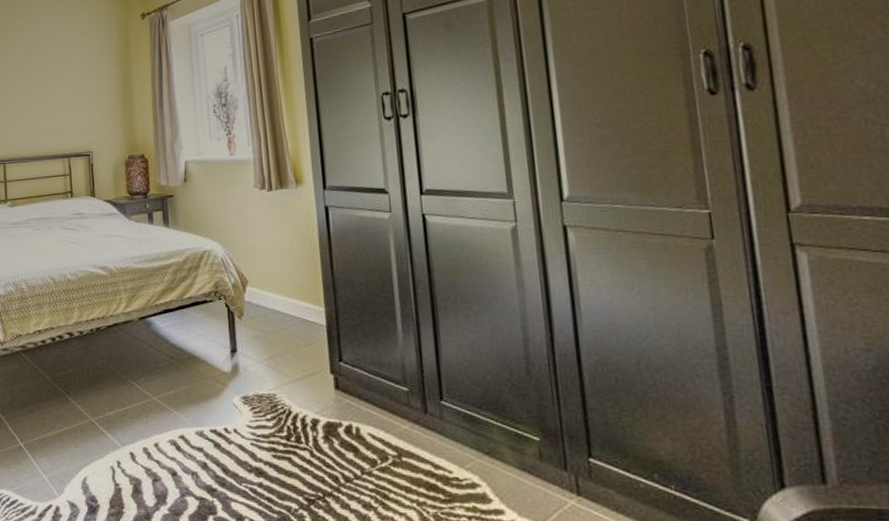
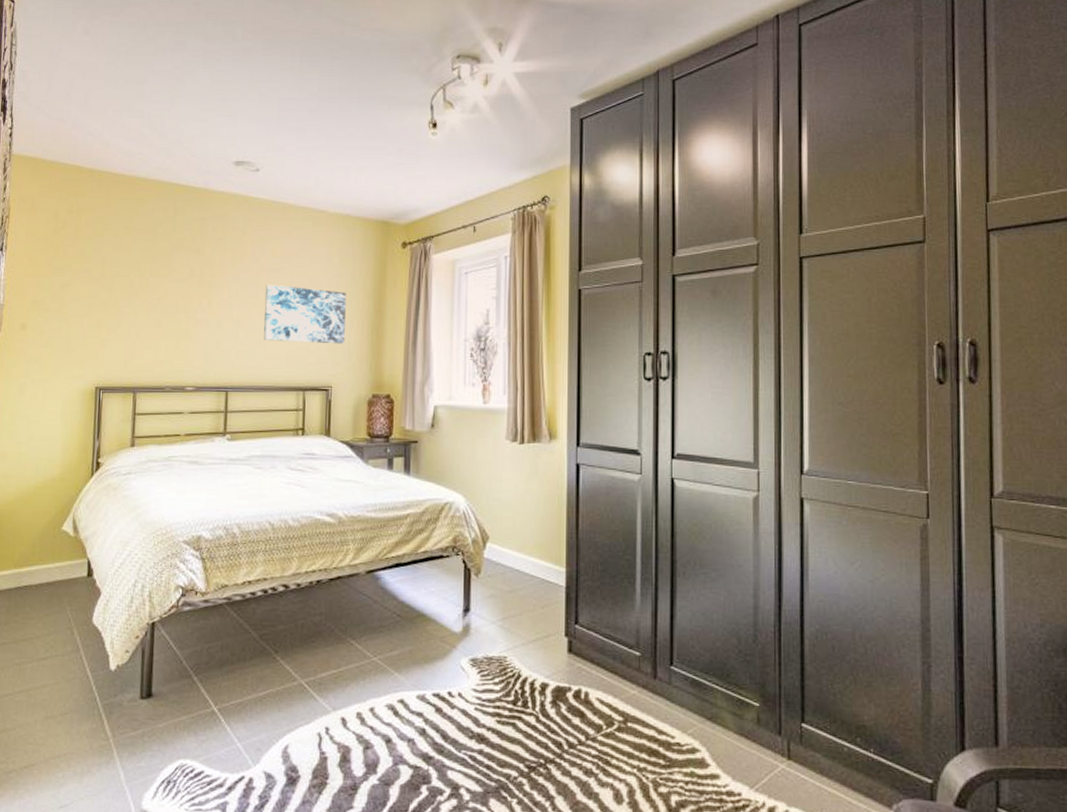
wall art: none [27,65,99,116] -> present [264,284,346,344]

